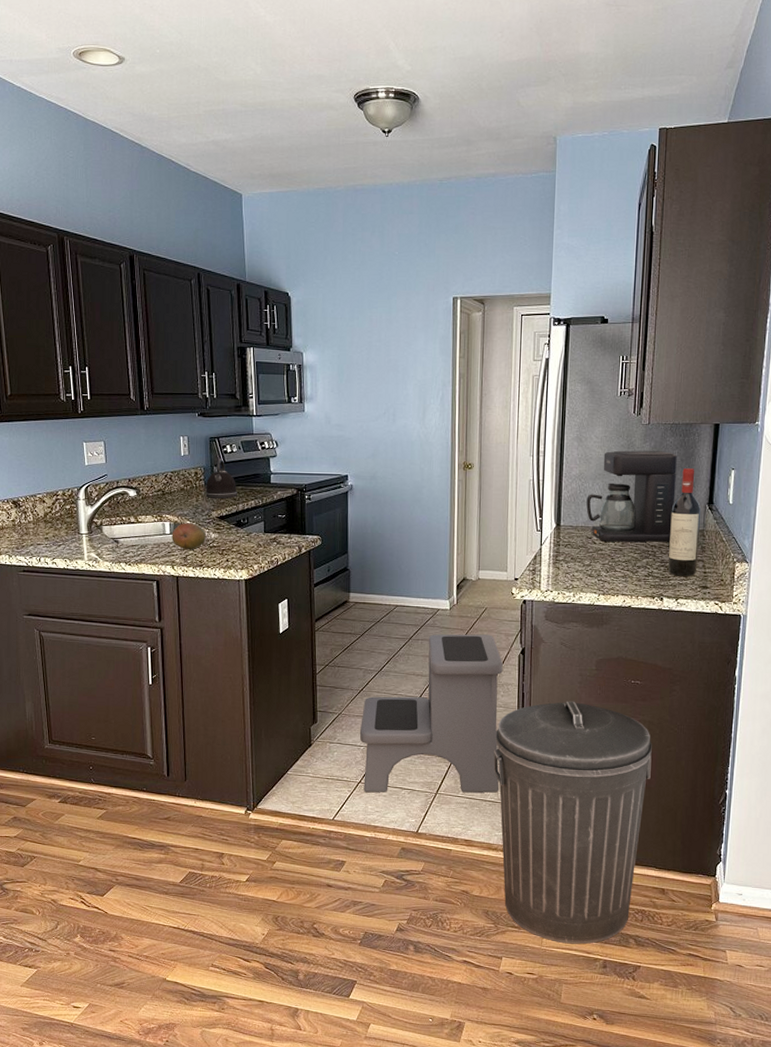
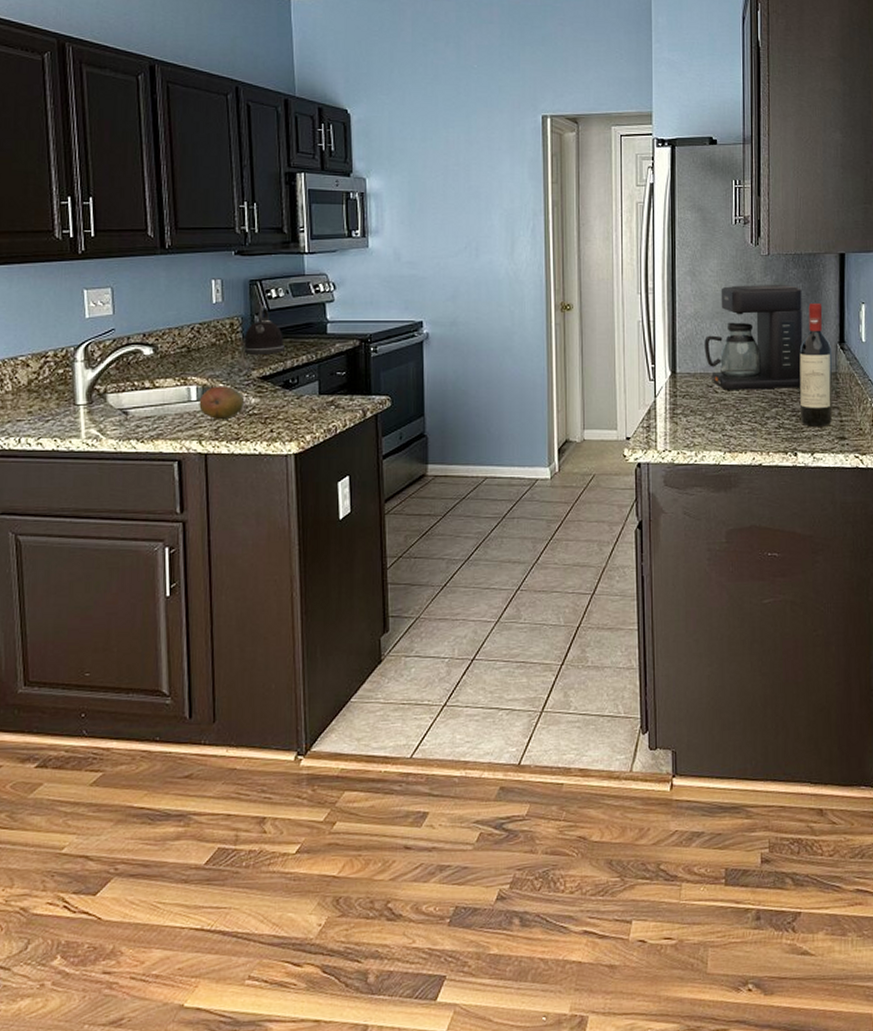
step stool: present [359,634,503,793] -> none [443,507,619,717]
trash can: present [493,701,652,944] -> none [611,582,797,893]

